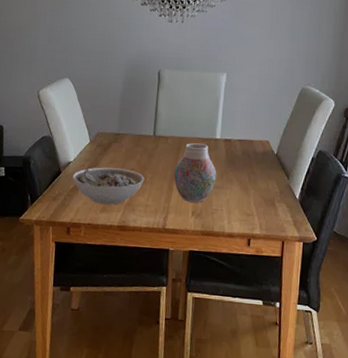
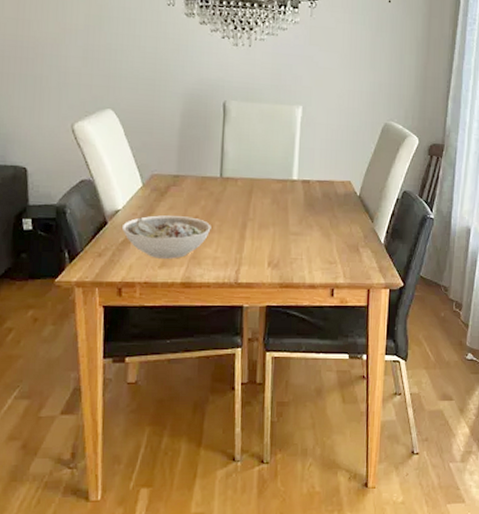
vase: present [173,143,217,203] -> none [245,185,295,252]

